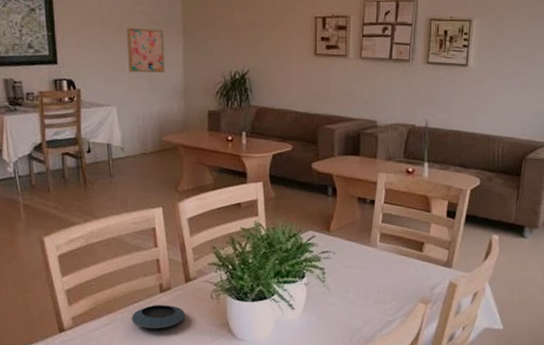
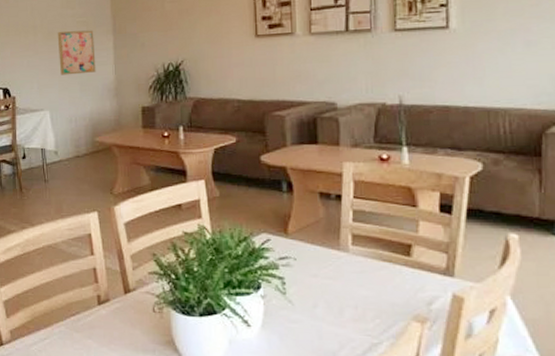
saucer: present [132,305,185,329] -> none [70,318,125,346]

